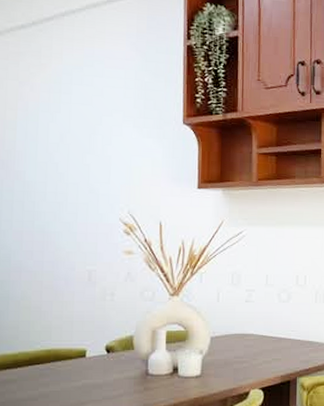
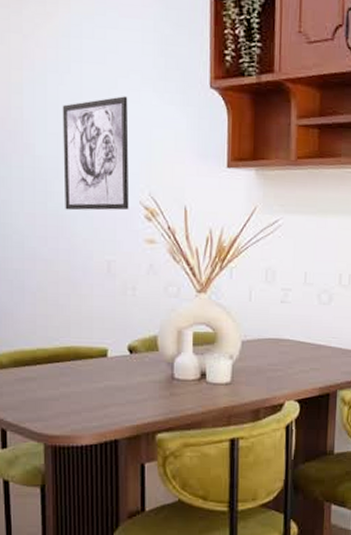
wall art: none [51,131,111,228] -> present [62,96,129,211]

